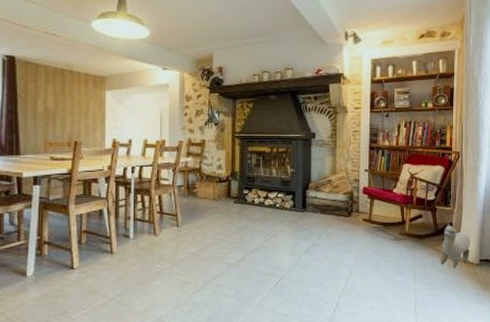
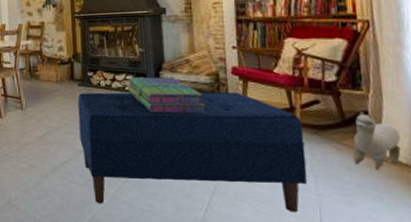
bench: none [232,209,409,313] -> present [77,92,308,213]
stack of books: none [277,195,341,228] -> present [127,77,206,114]

